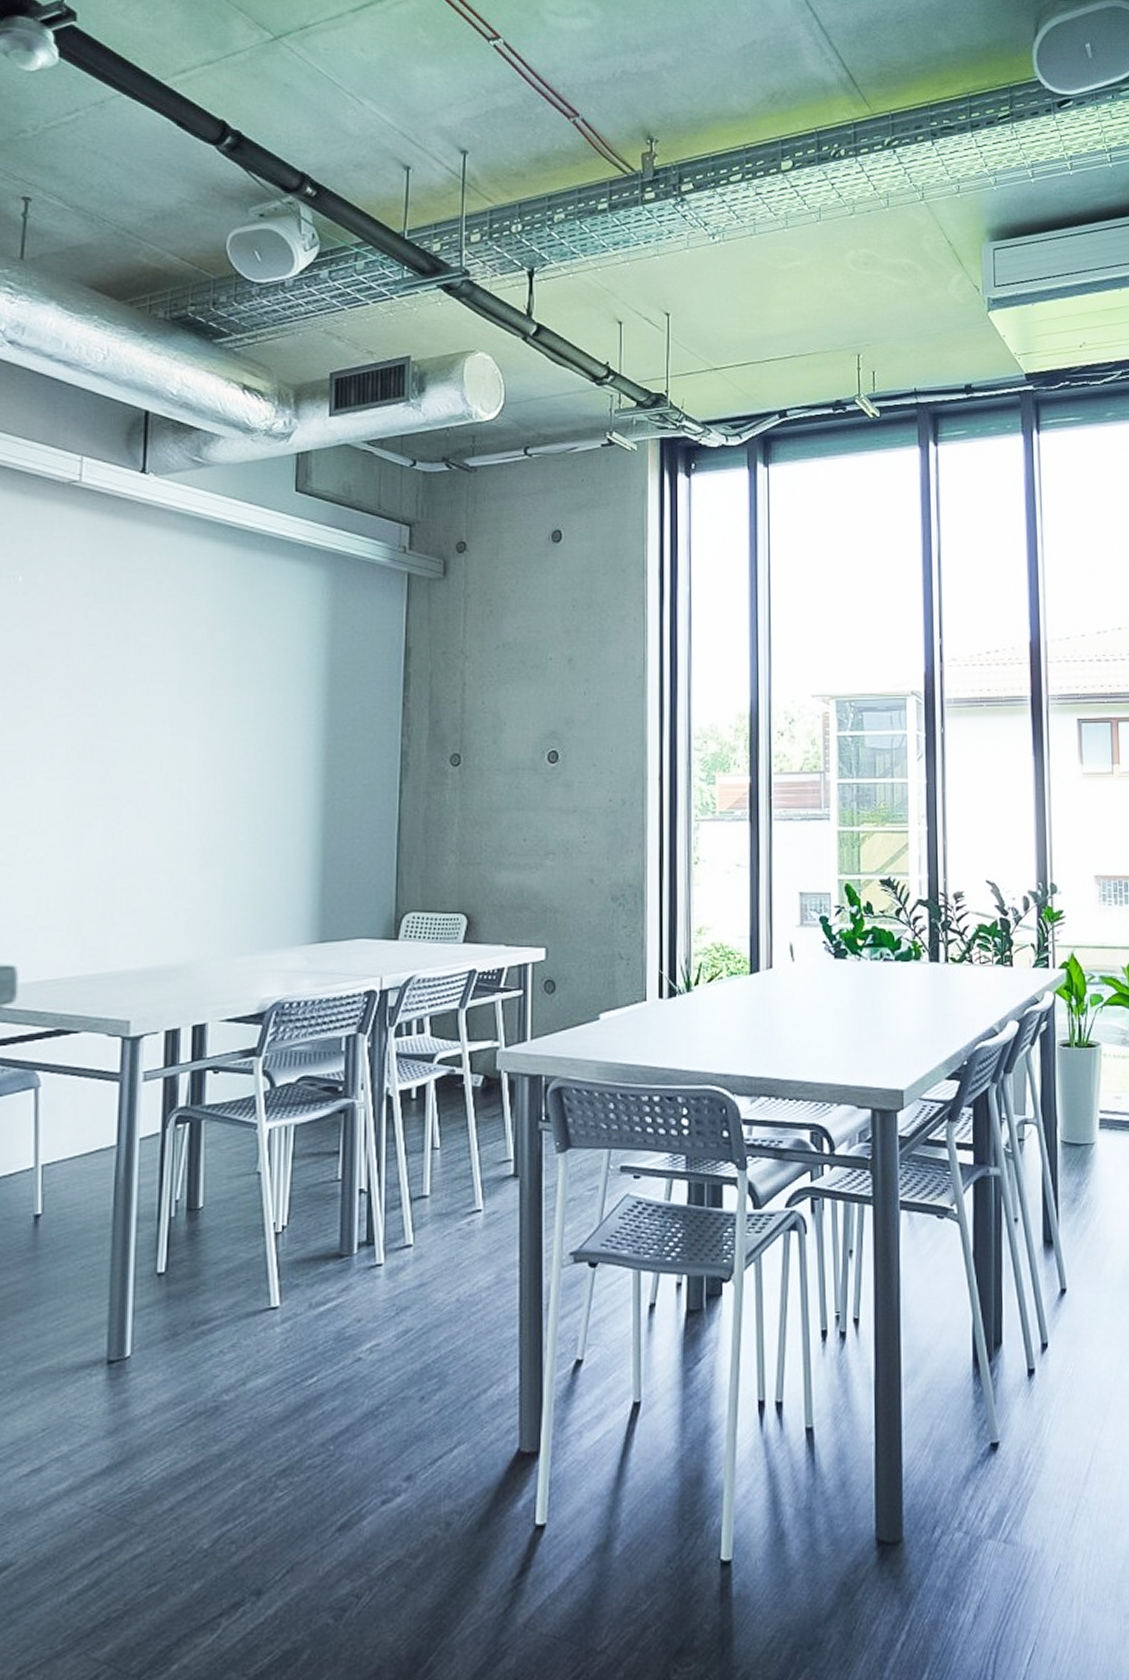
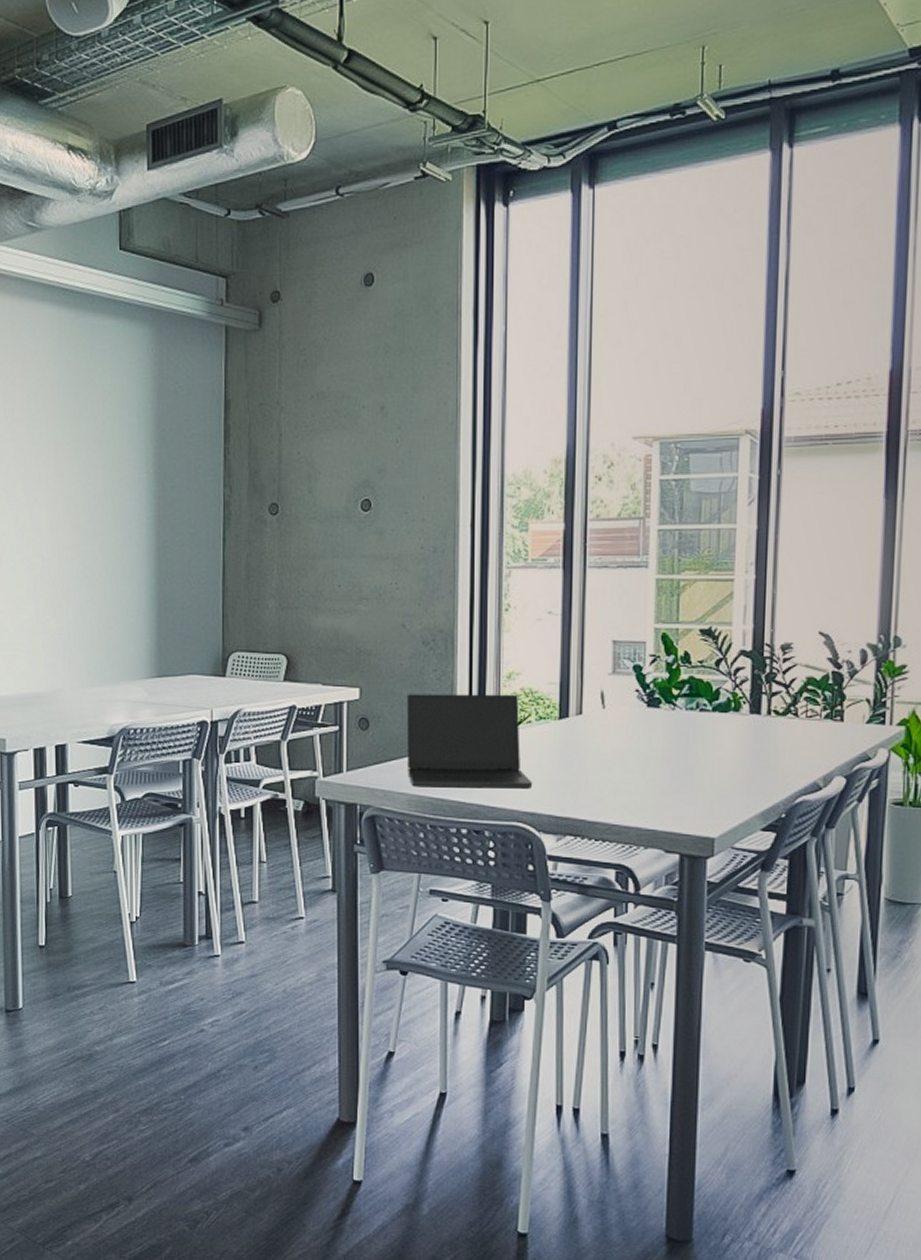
laptop: none [595,950,725,1053] -> present [406,694,532,789]

